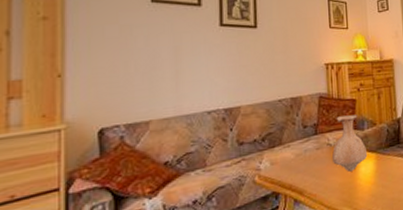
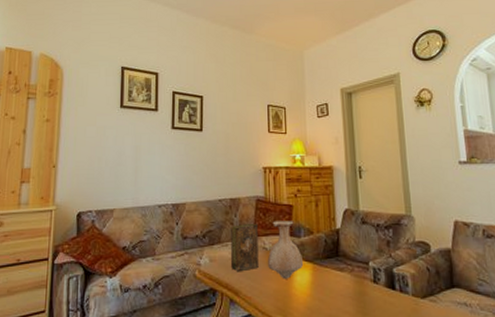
book: none [293,120,323,172] -> present [231,223,259,272]

